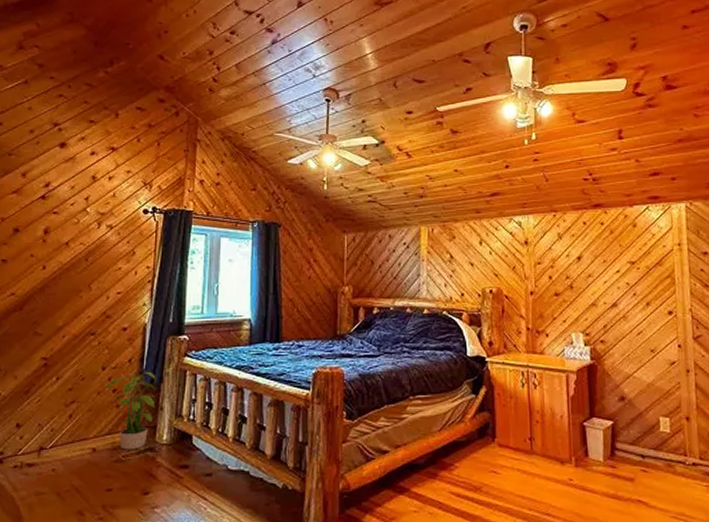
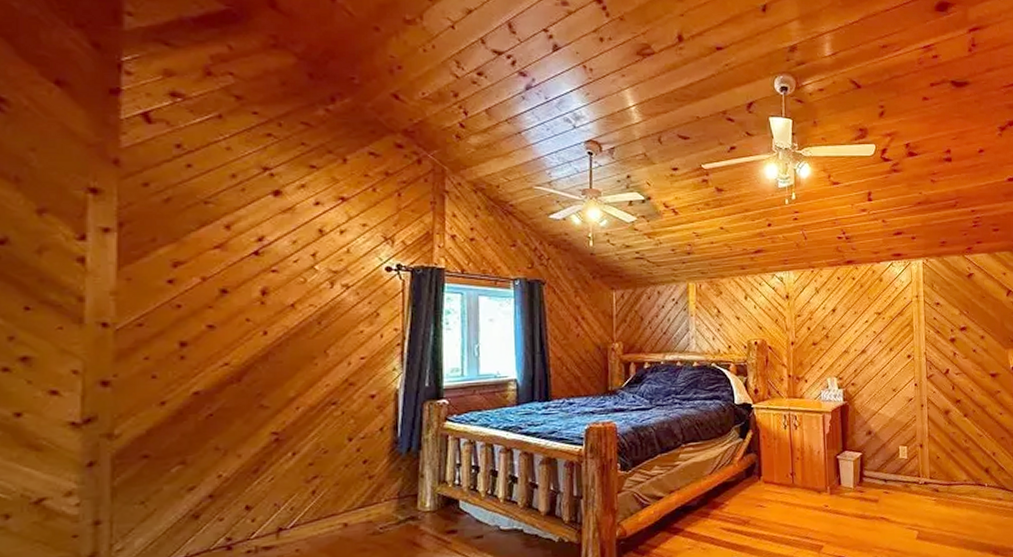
potted plant: present [106,371,157,450] -> none [354,439,416,522]

